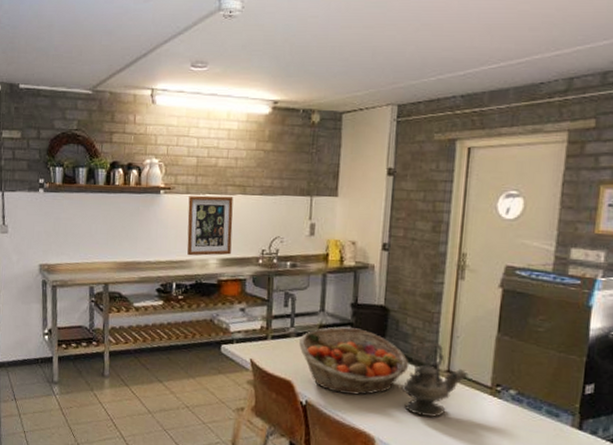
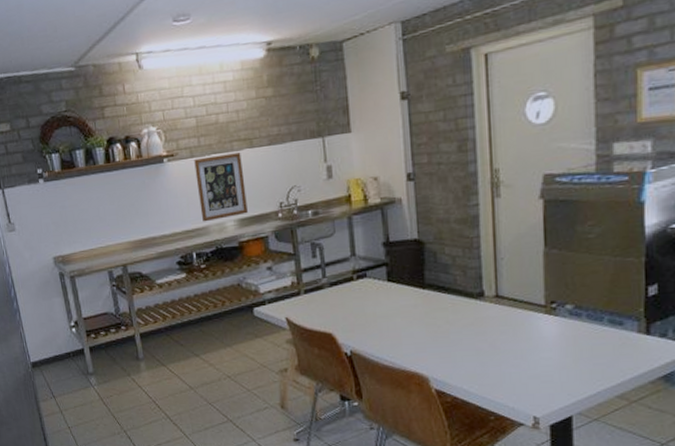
fruit basket: present [298,327,409,395] -> none [333,267,454,338]
teapot: present [401,342,469,418] -> none [449,268,519,347]

